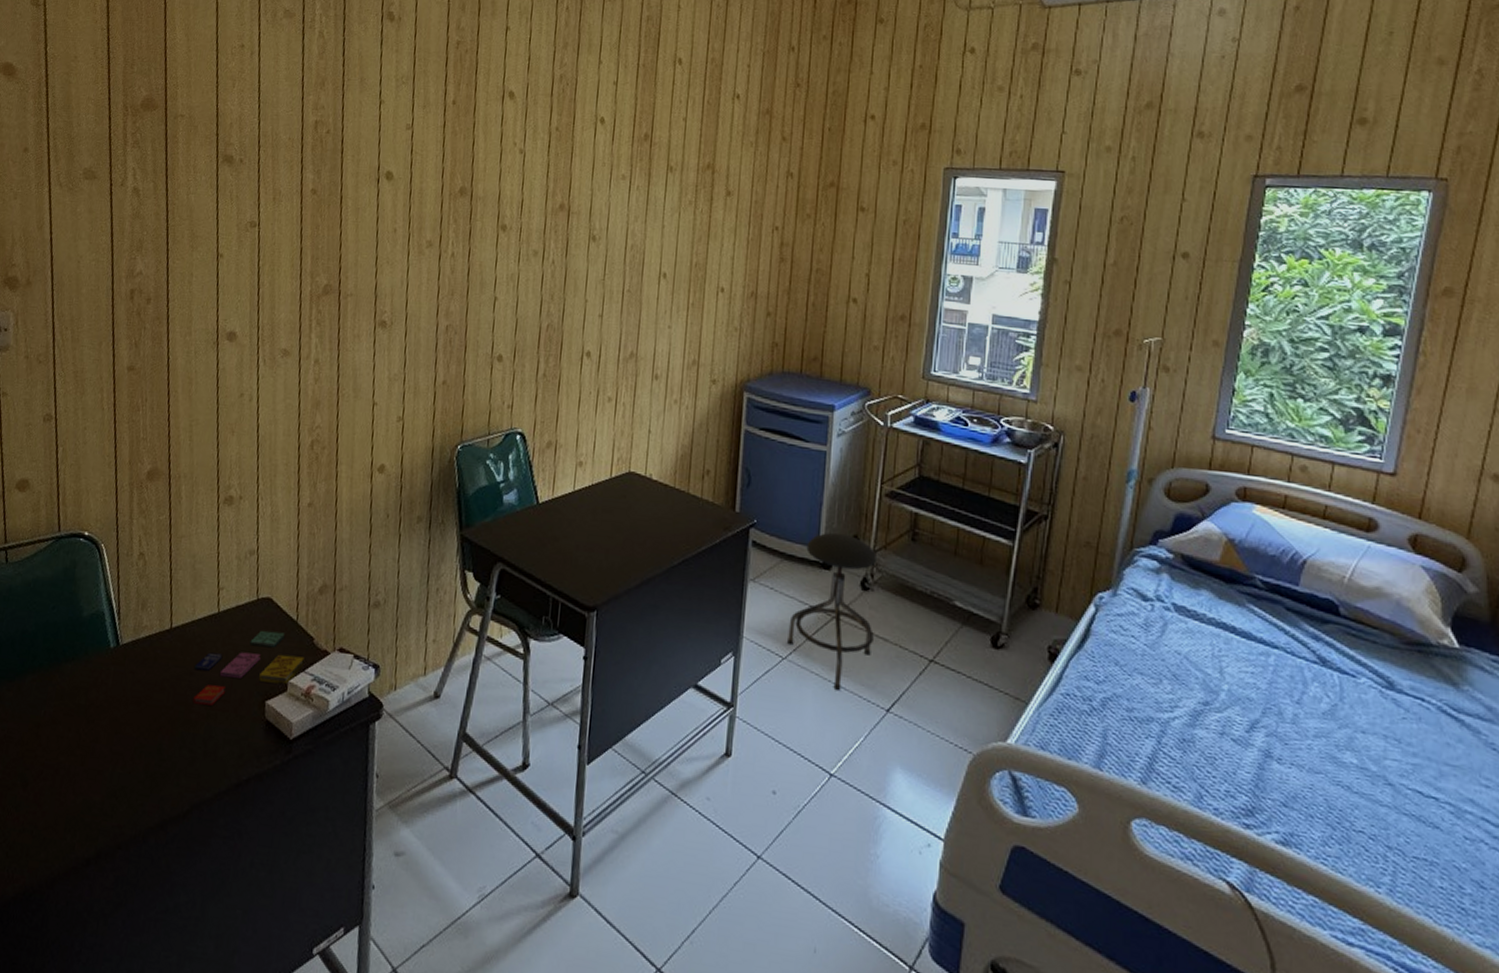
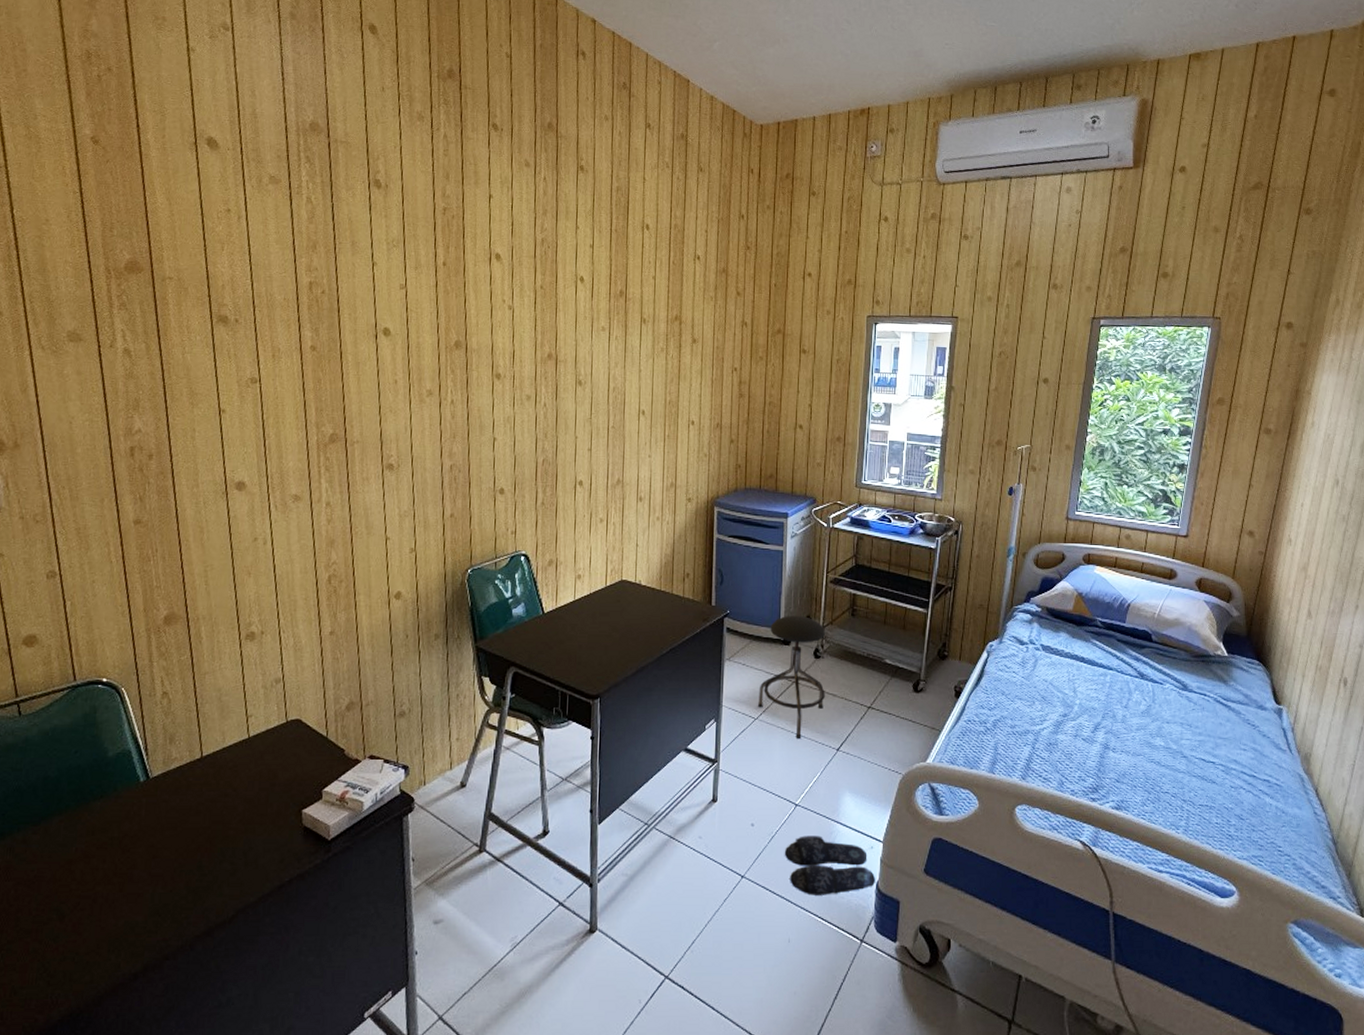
books: present [193,631,305,706] -> none [229,748,338,822]
slippers: none [814,816,933,900] -> present [785,836,876,895]

